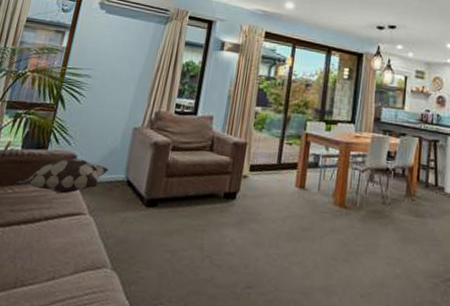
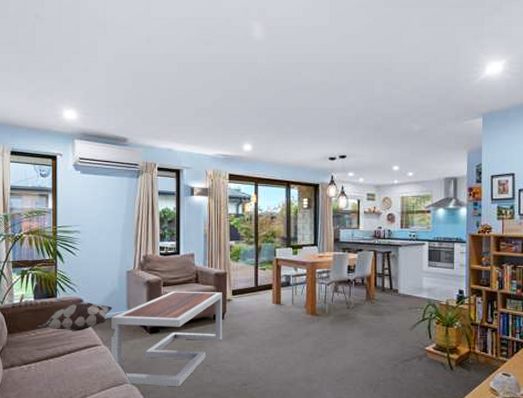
coffee table: none [94,157,239,281] -> present [110,291,222,387]

